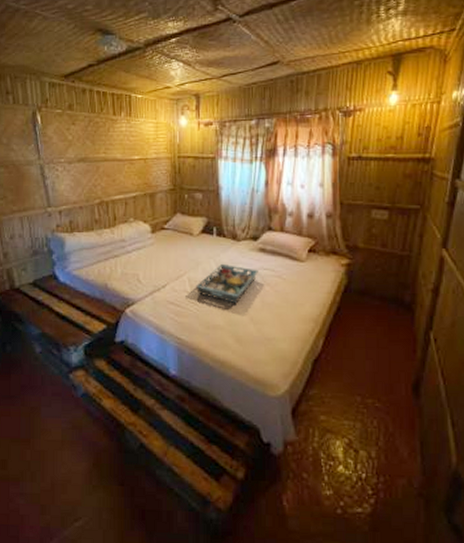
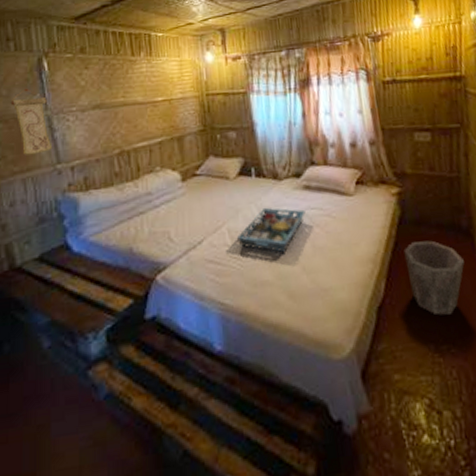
wall scroll: none [10,138,44,197] -> present [10,88,53,155]
waste bin: none [345,308,401,375] -> present [404,240,465,316]

